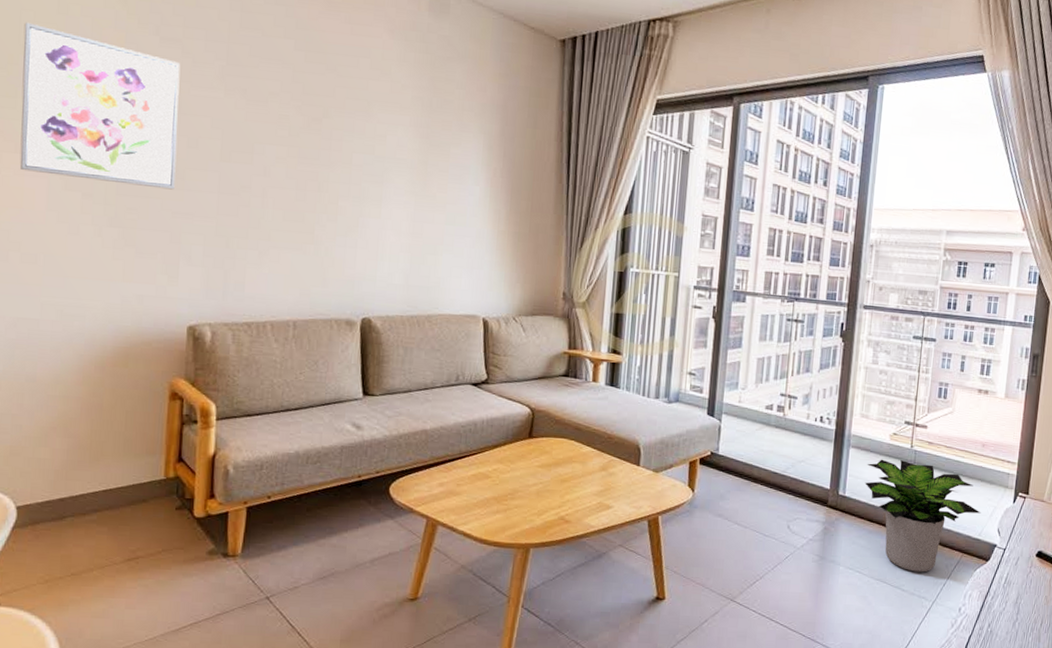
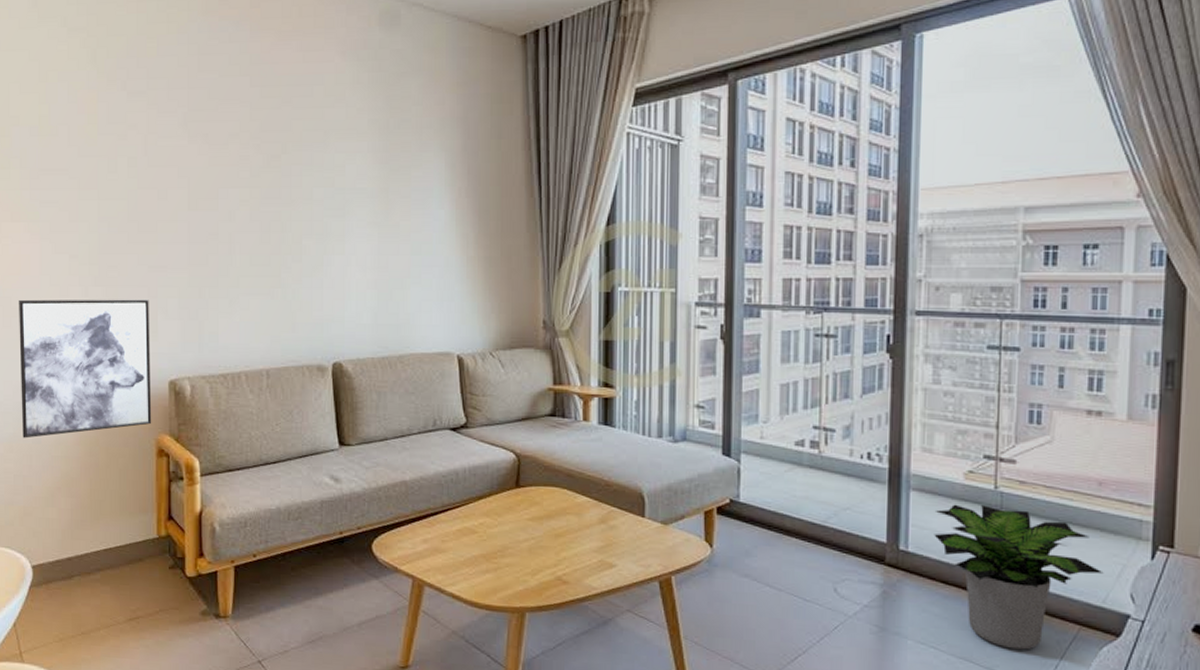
wall art: none [14,233,171,377] -> present [19,299,152,439]
wall art: present [19,22,181,190] -> none [12,94,149,244]

